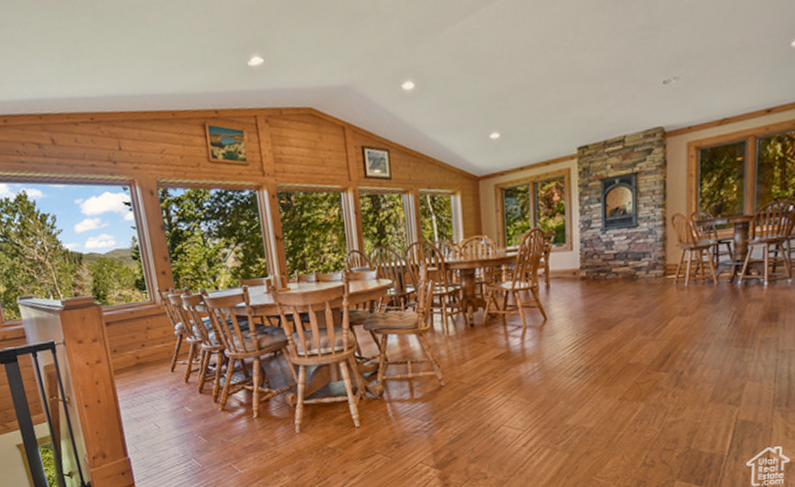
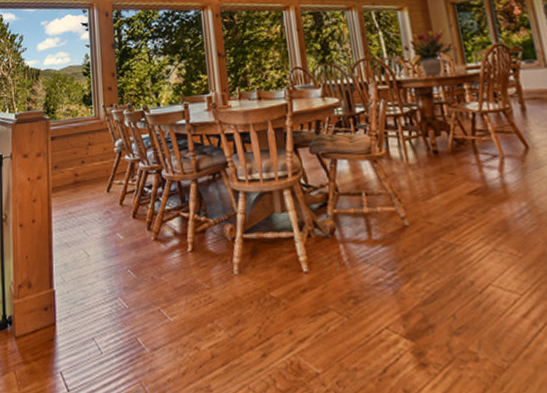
flower arrangement: none [453,212,497,259] -> present [403,28,453,77]

